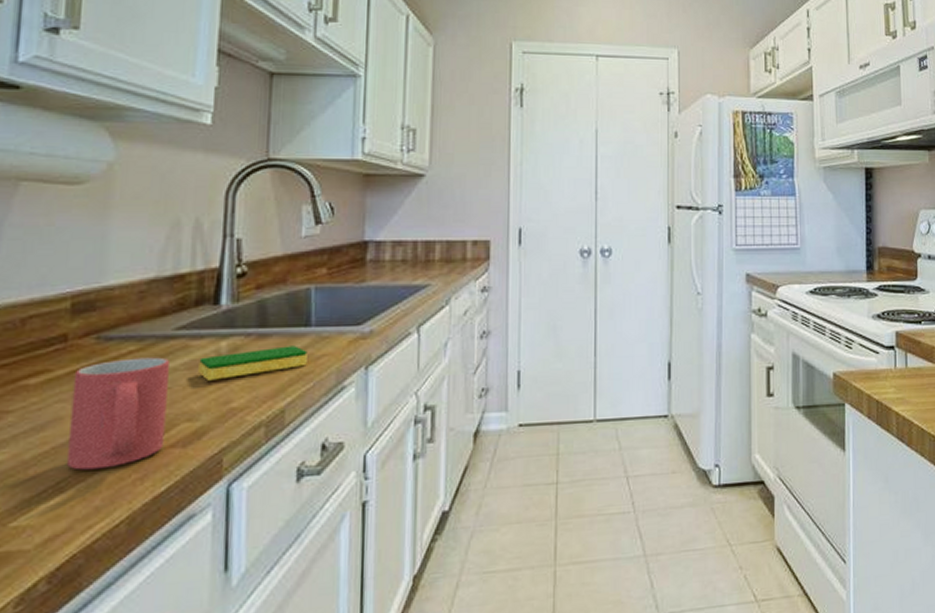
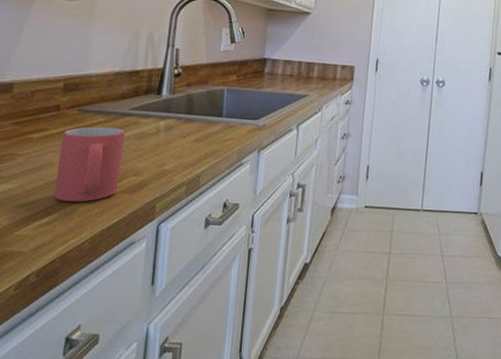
dish sponge: present [198,346,307,381] -> none [144,129,219,149]

